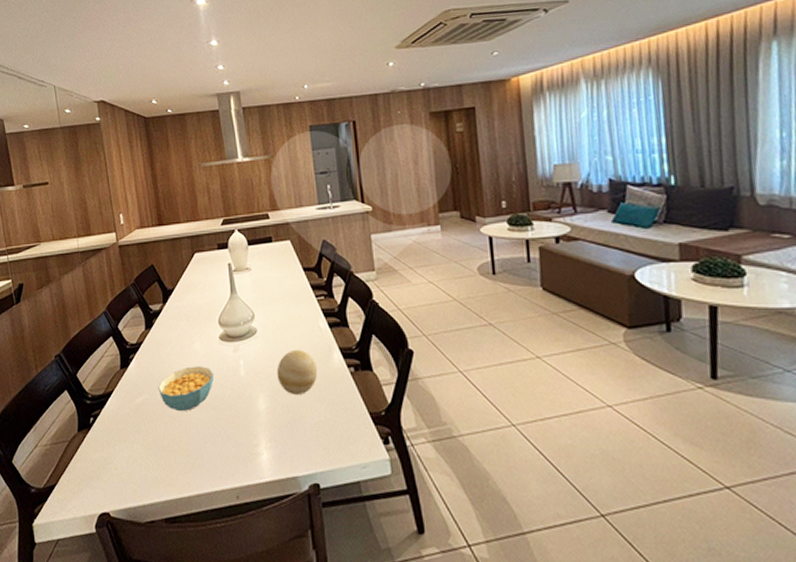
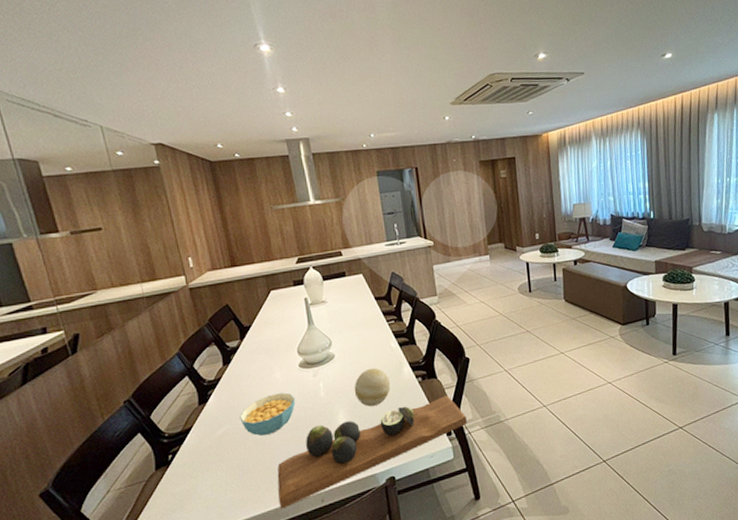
decorative tray: none [192,393,409,498] -> present [277,395,467,509]

